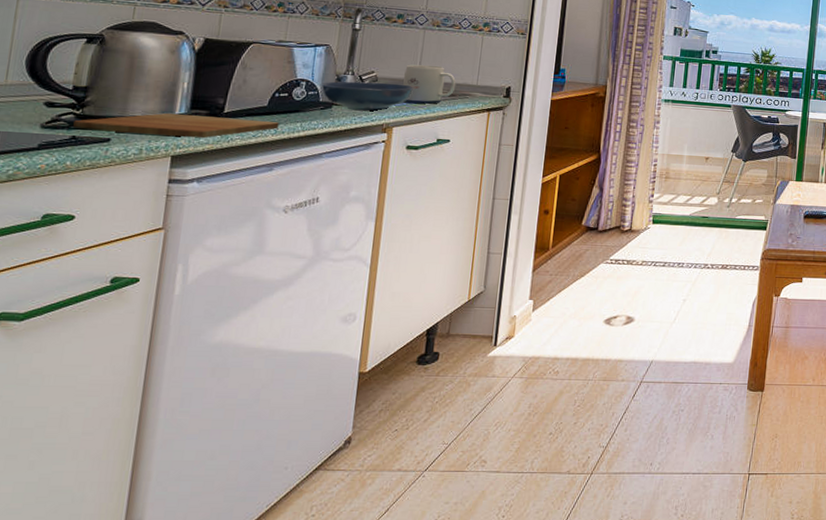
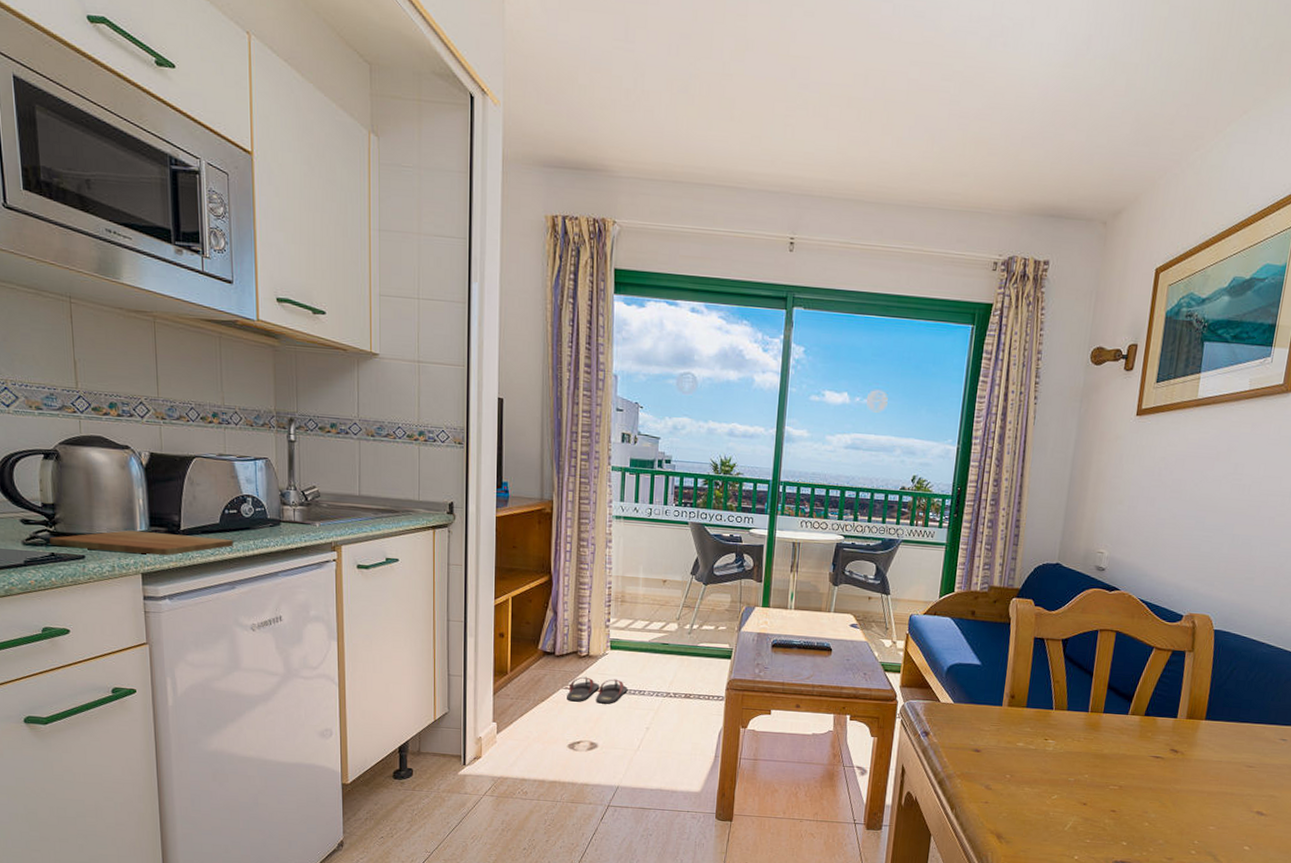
bowl: present [320,81,415,111] -> none [265,497,357,529]
mug: present [402,64,456,104] -> none [344,478,398,521]
sandal: none [606,251,668,277] -> present [567,677,628,704]

